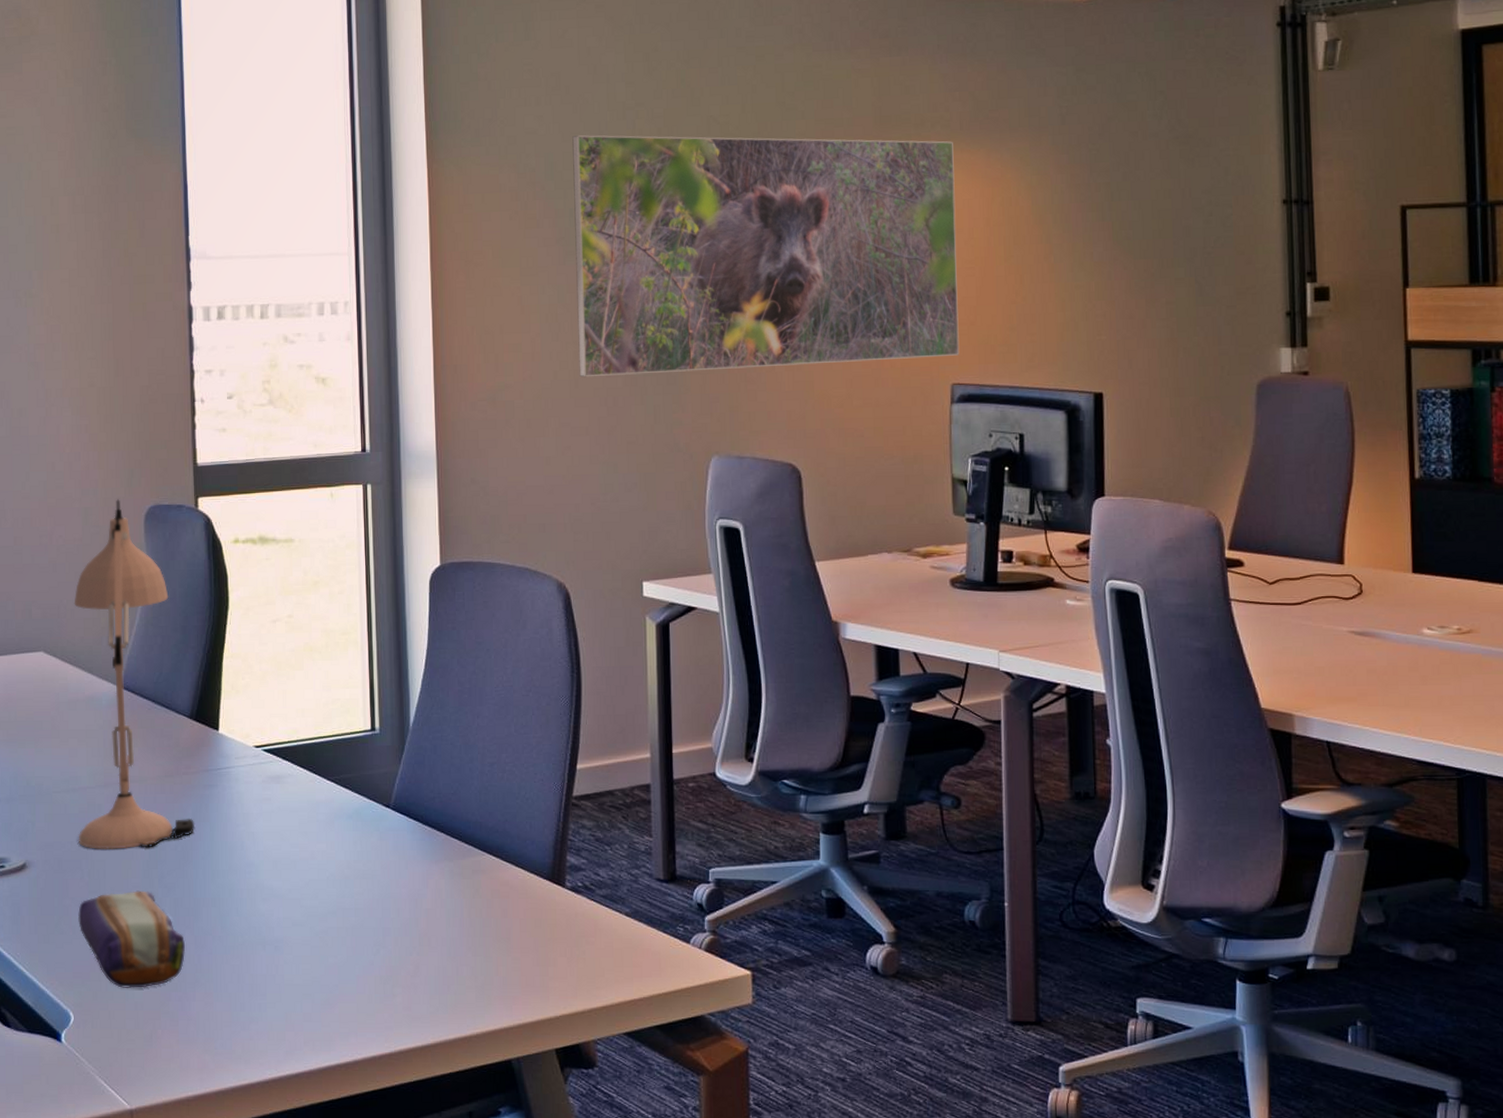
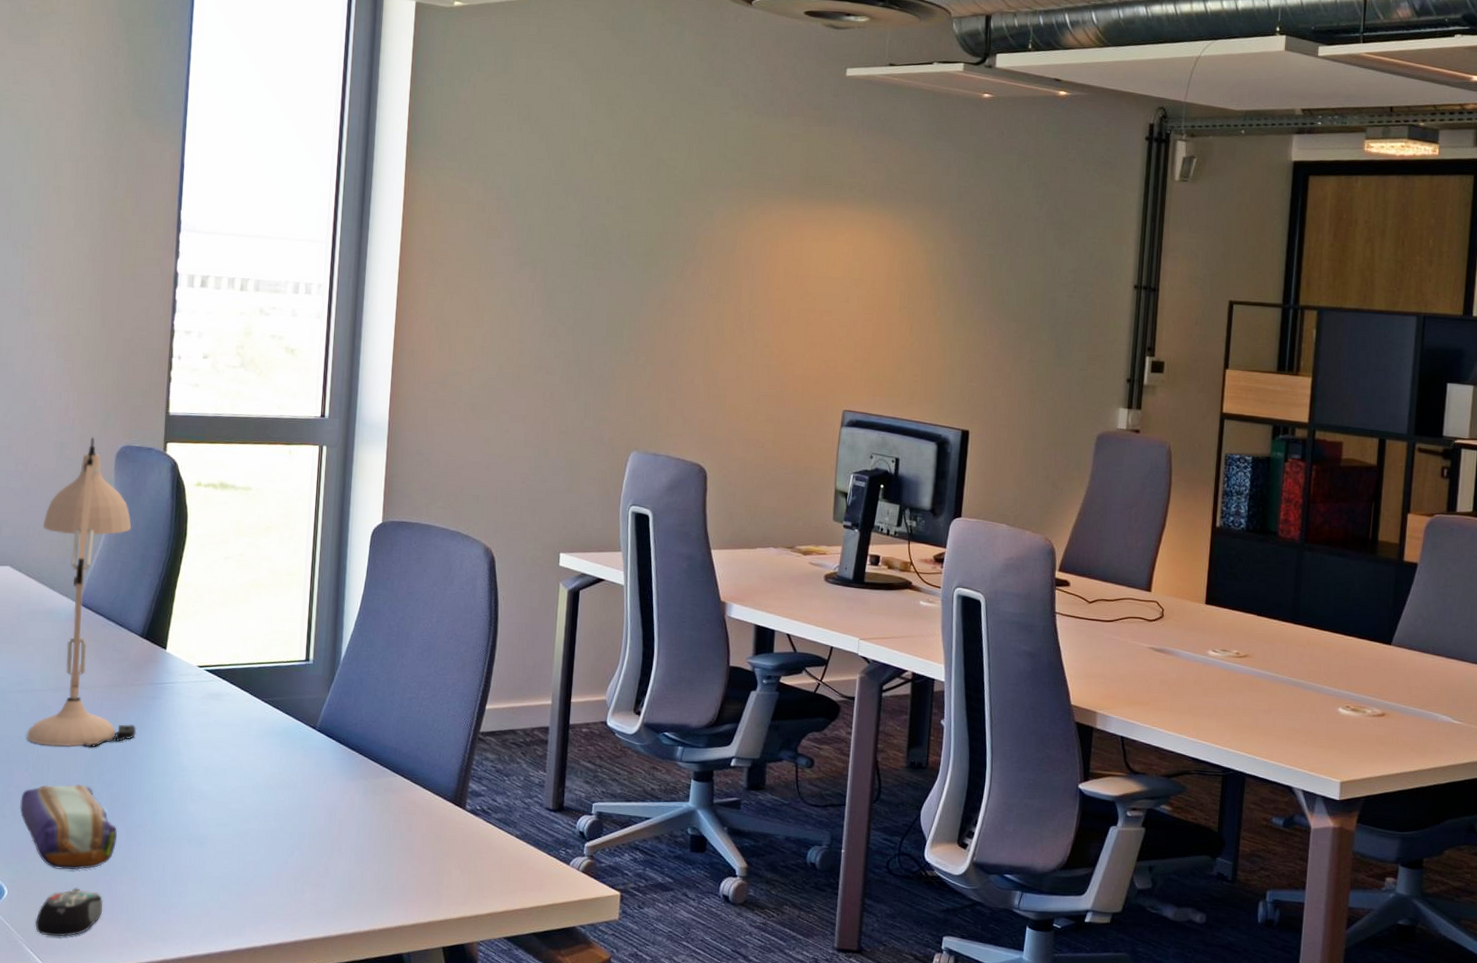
computer mouse: none [107,1007,178,1065] -> present [35,887,104,937]
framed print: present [572,134,960,378] -> none [522,161,866,387]

